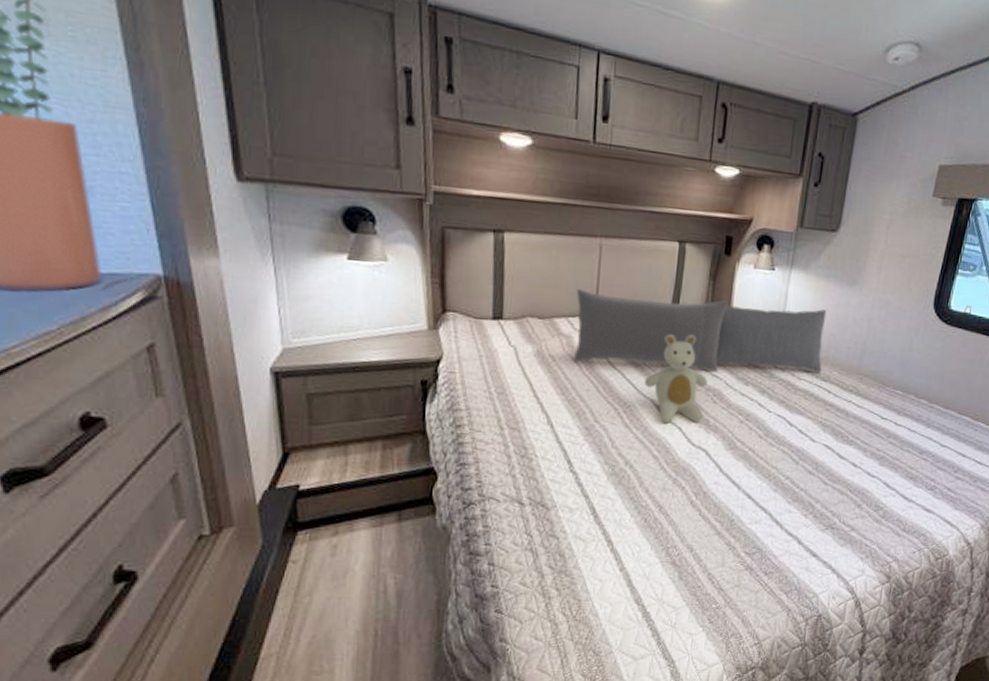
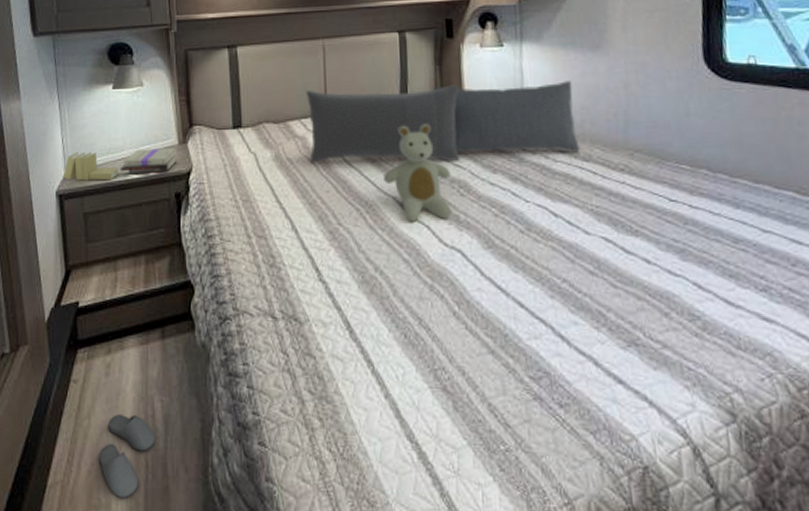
books: none [279,326,354,362] -> present [62,151,120,181]
slippers: none [322,590,387,663] -> present [99,413,156,498]
books: none [354,330,426,358] -> present [120,148,177,175]

